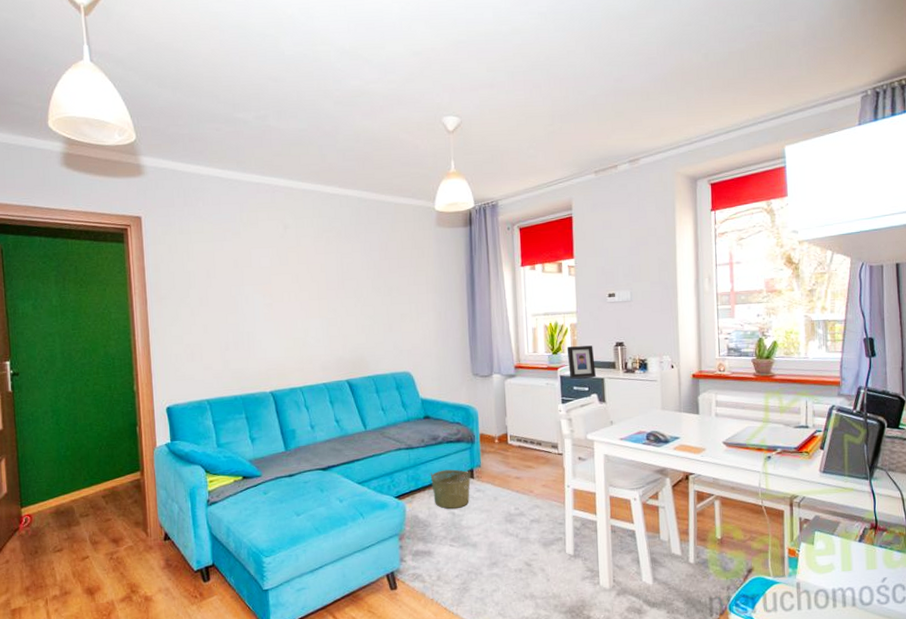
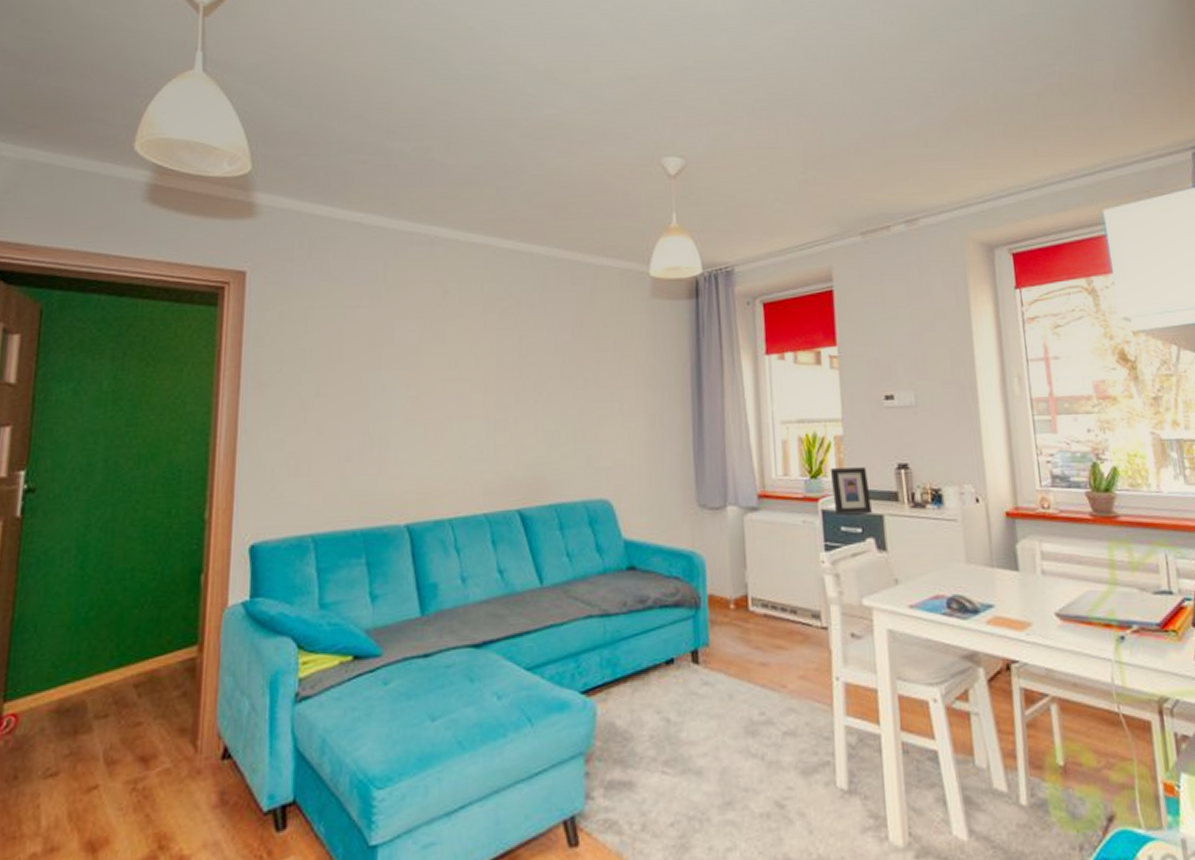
basket: present [430,469,471,509] -> none [634,649,695,713]

